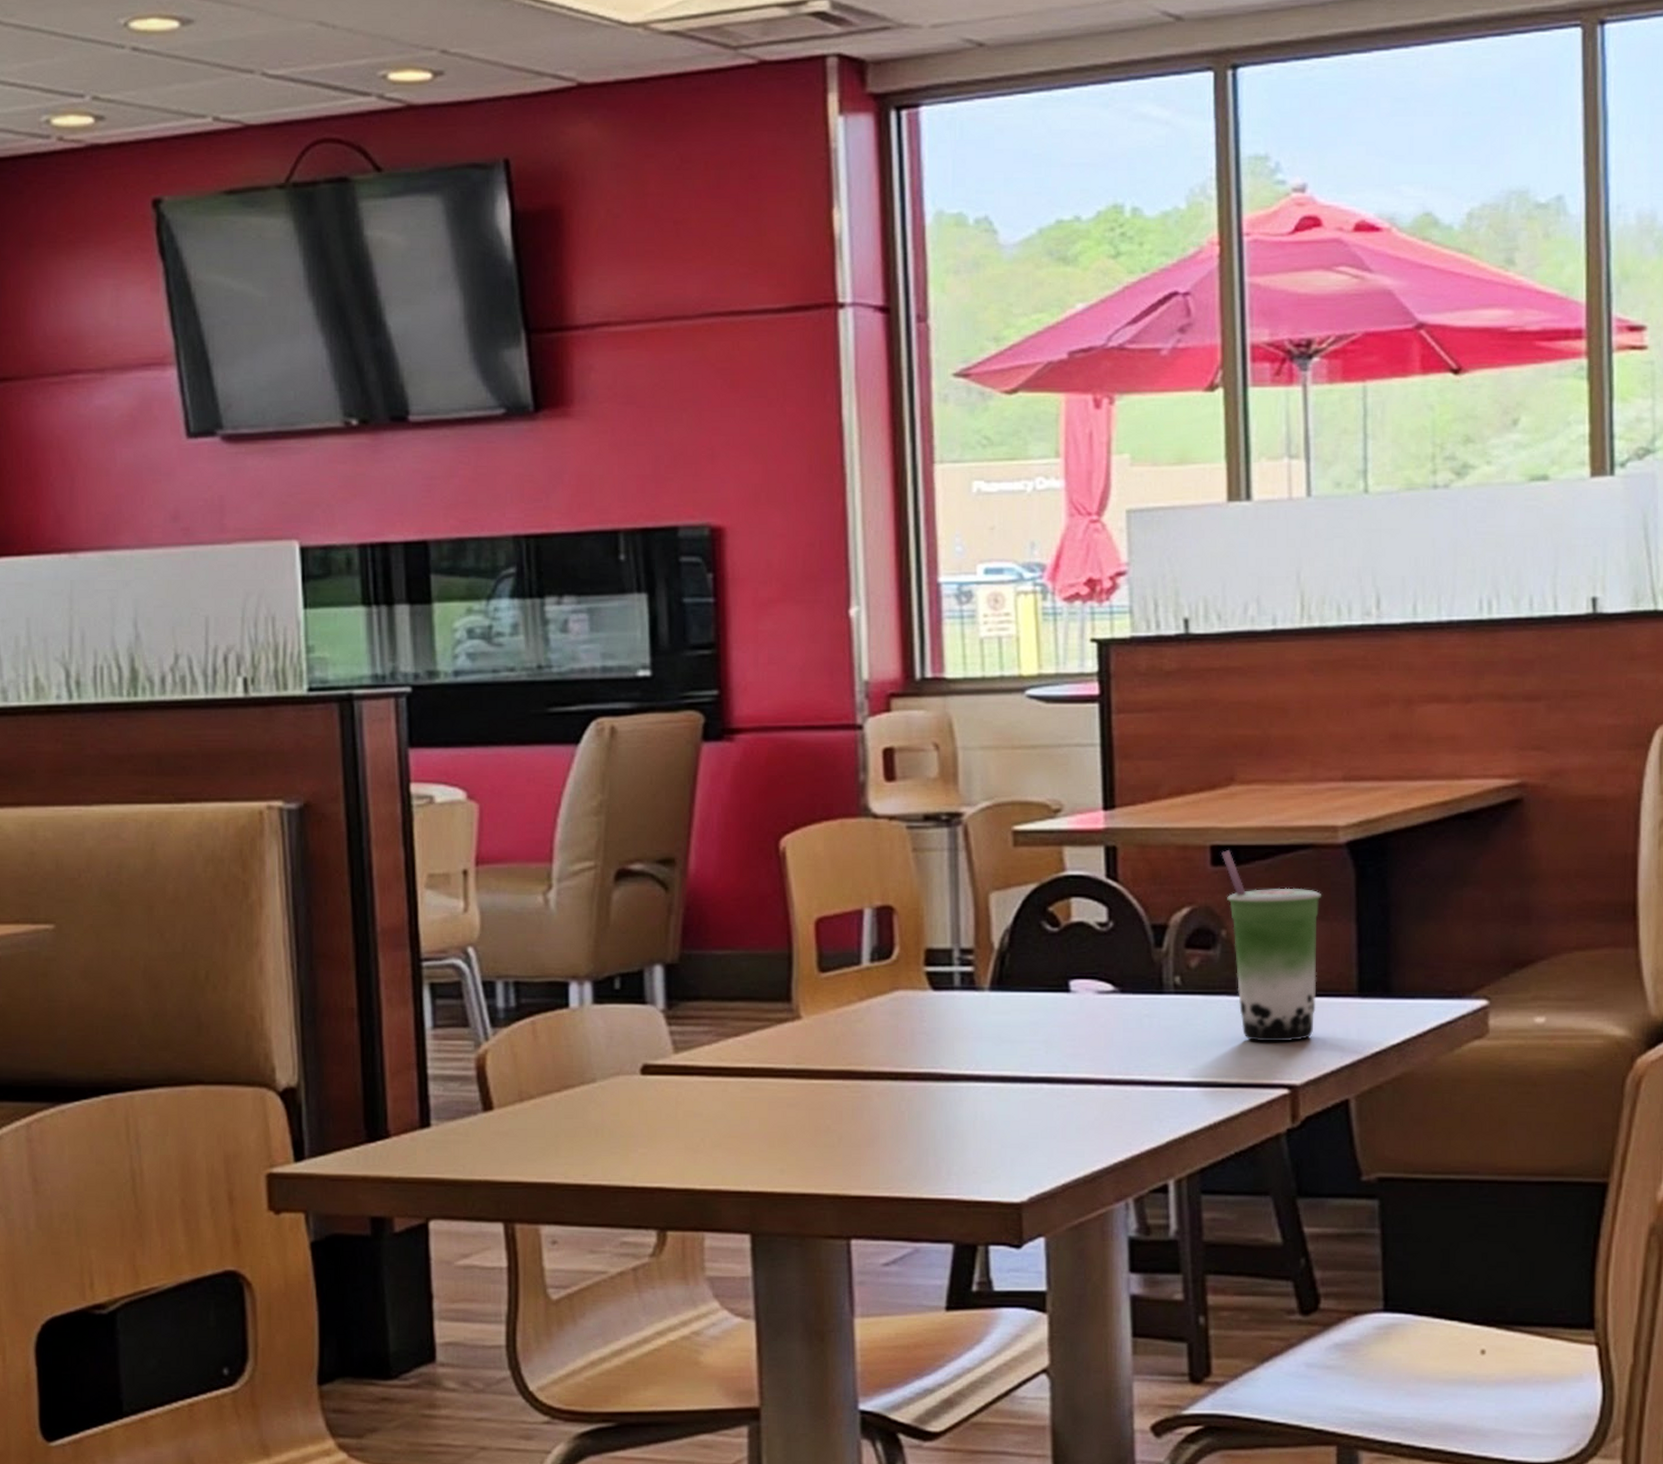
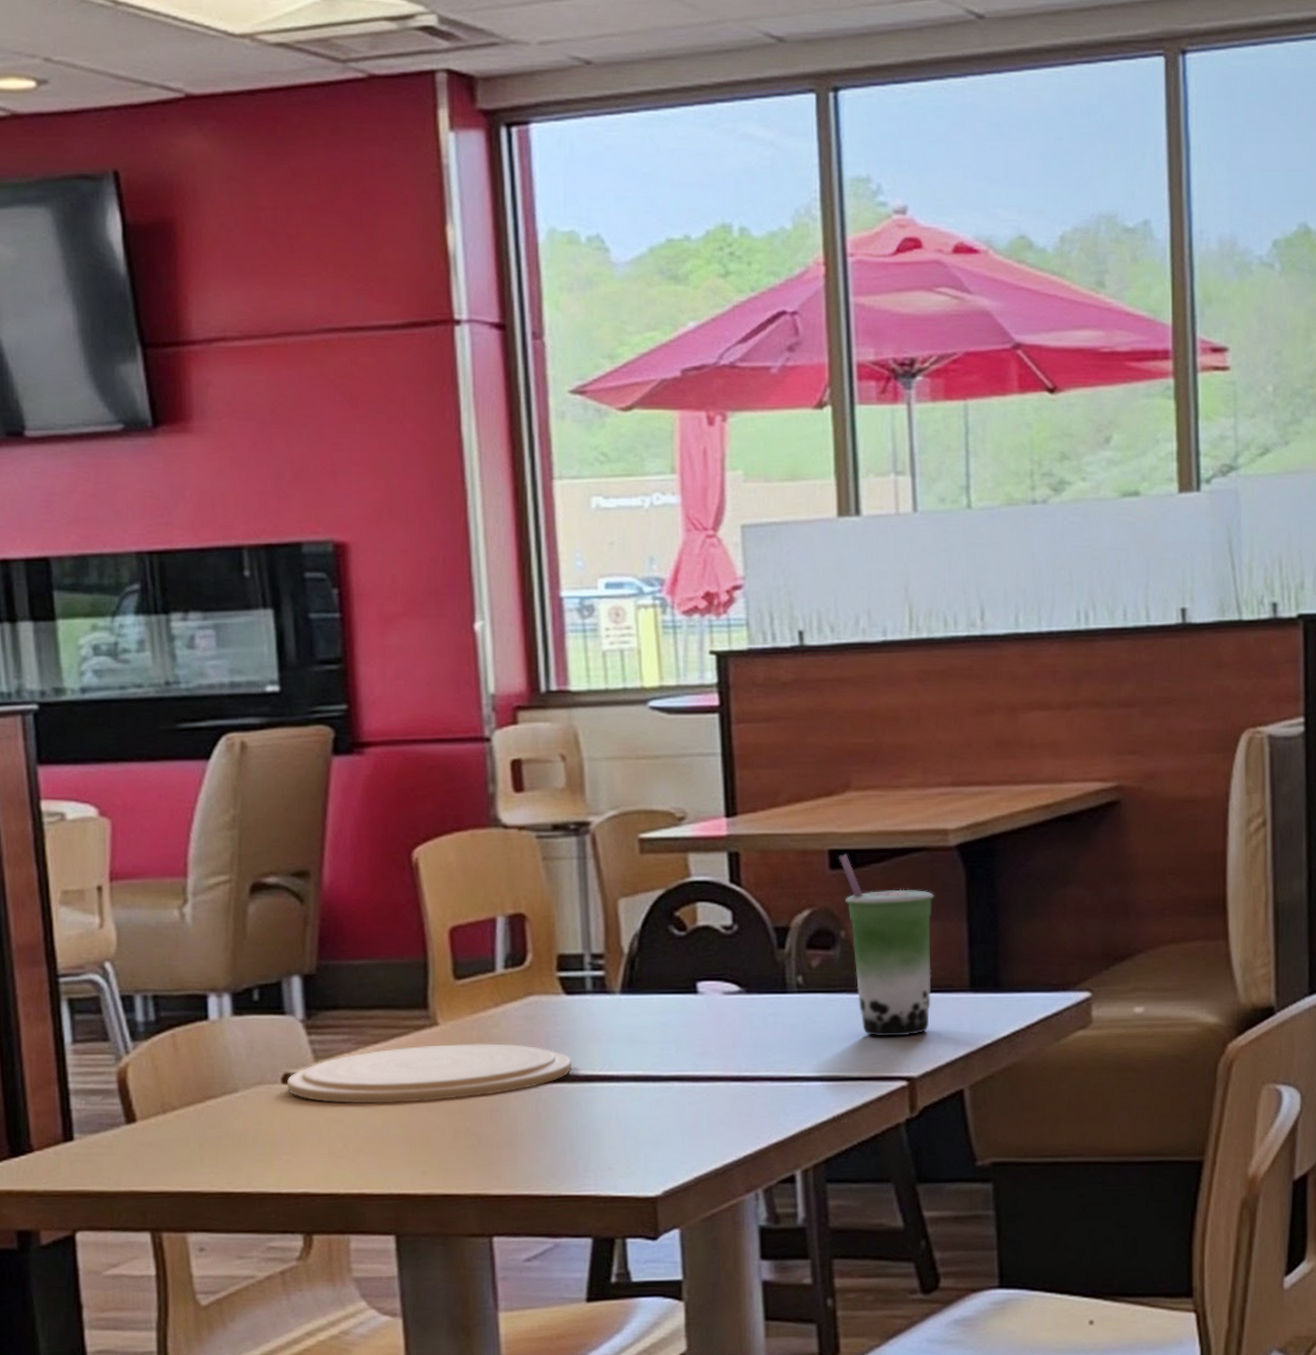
plate: none [645,1039,937,1098] -> present [286,1043,572,1104]

